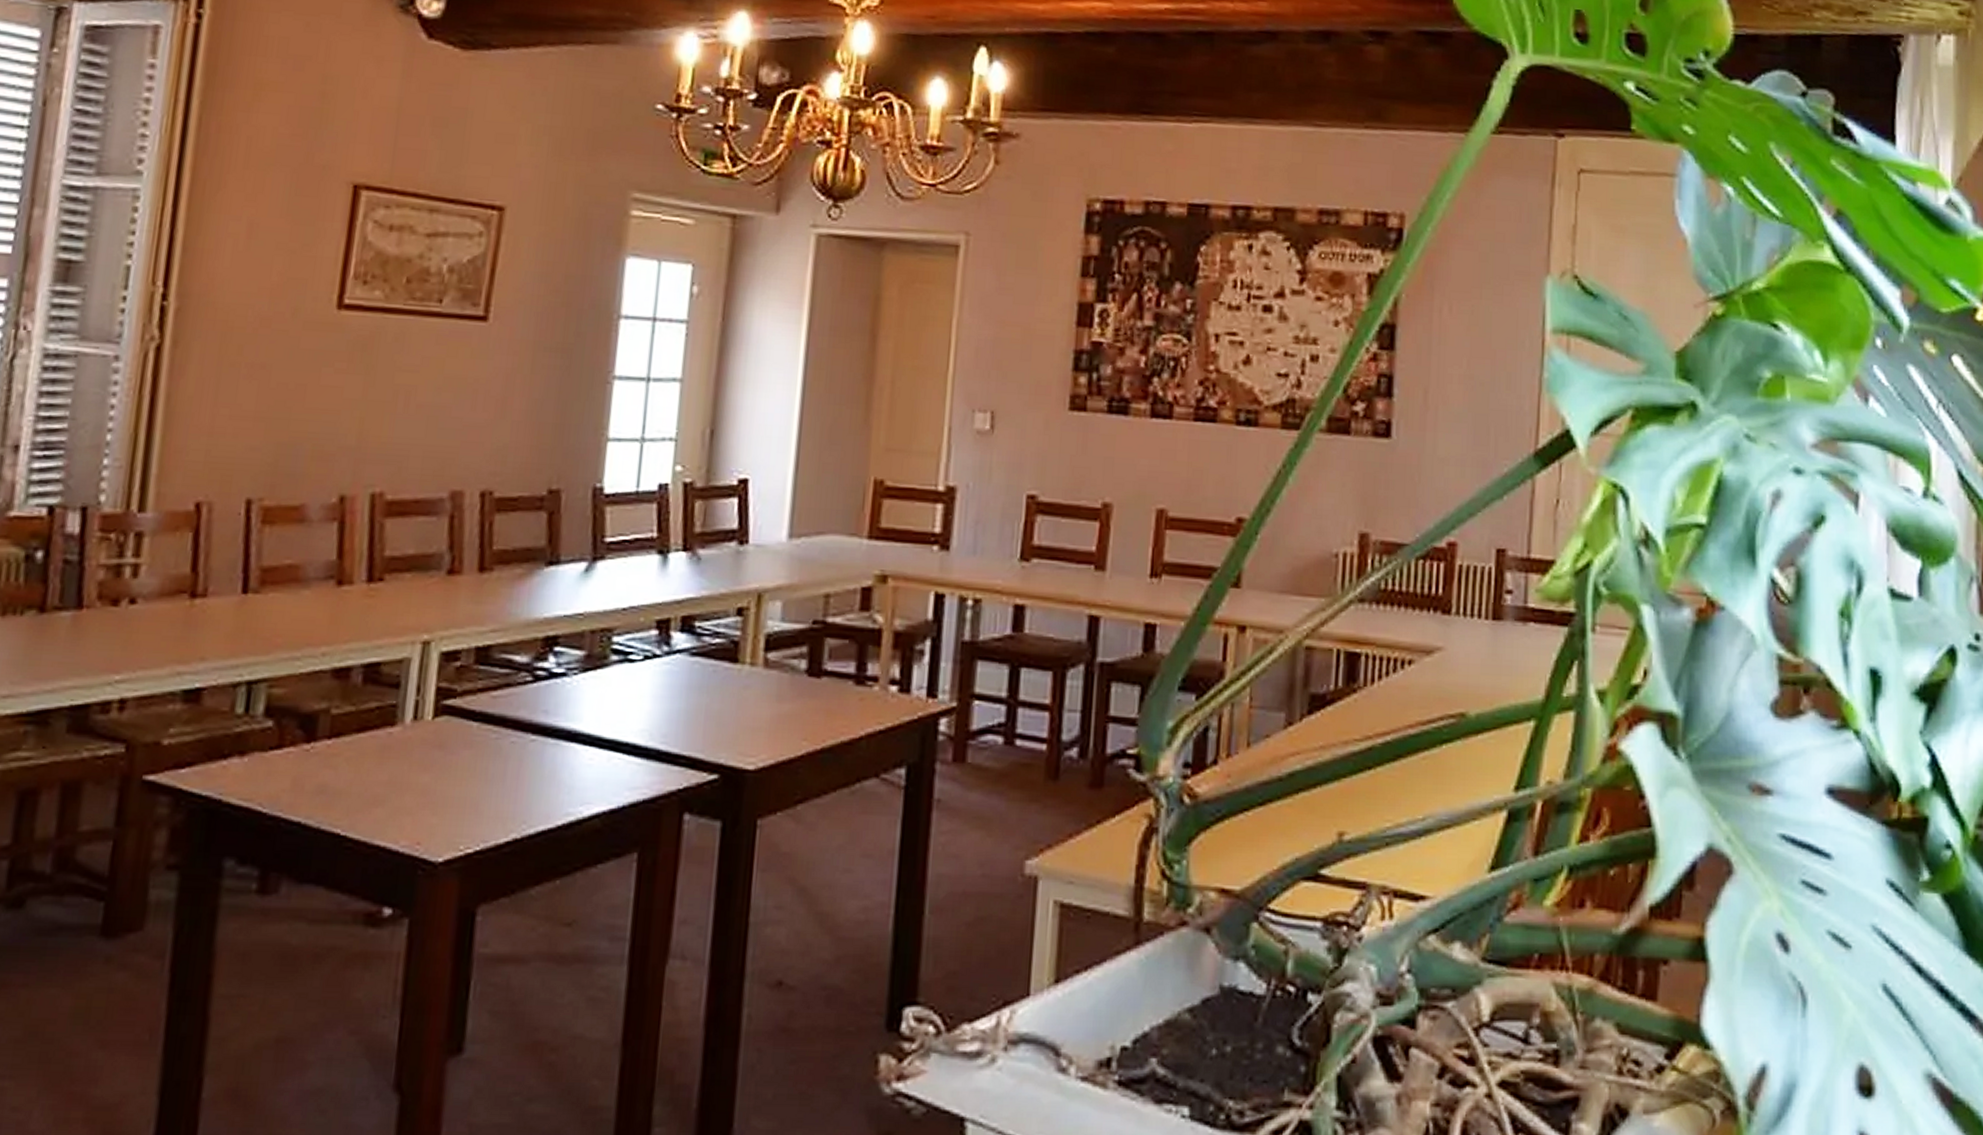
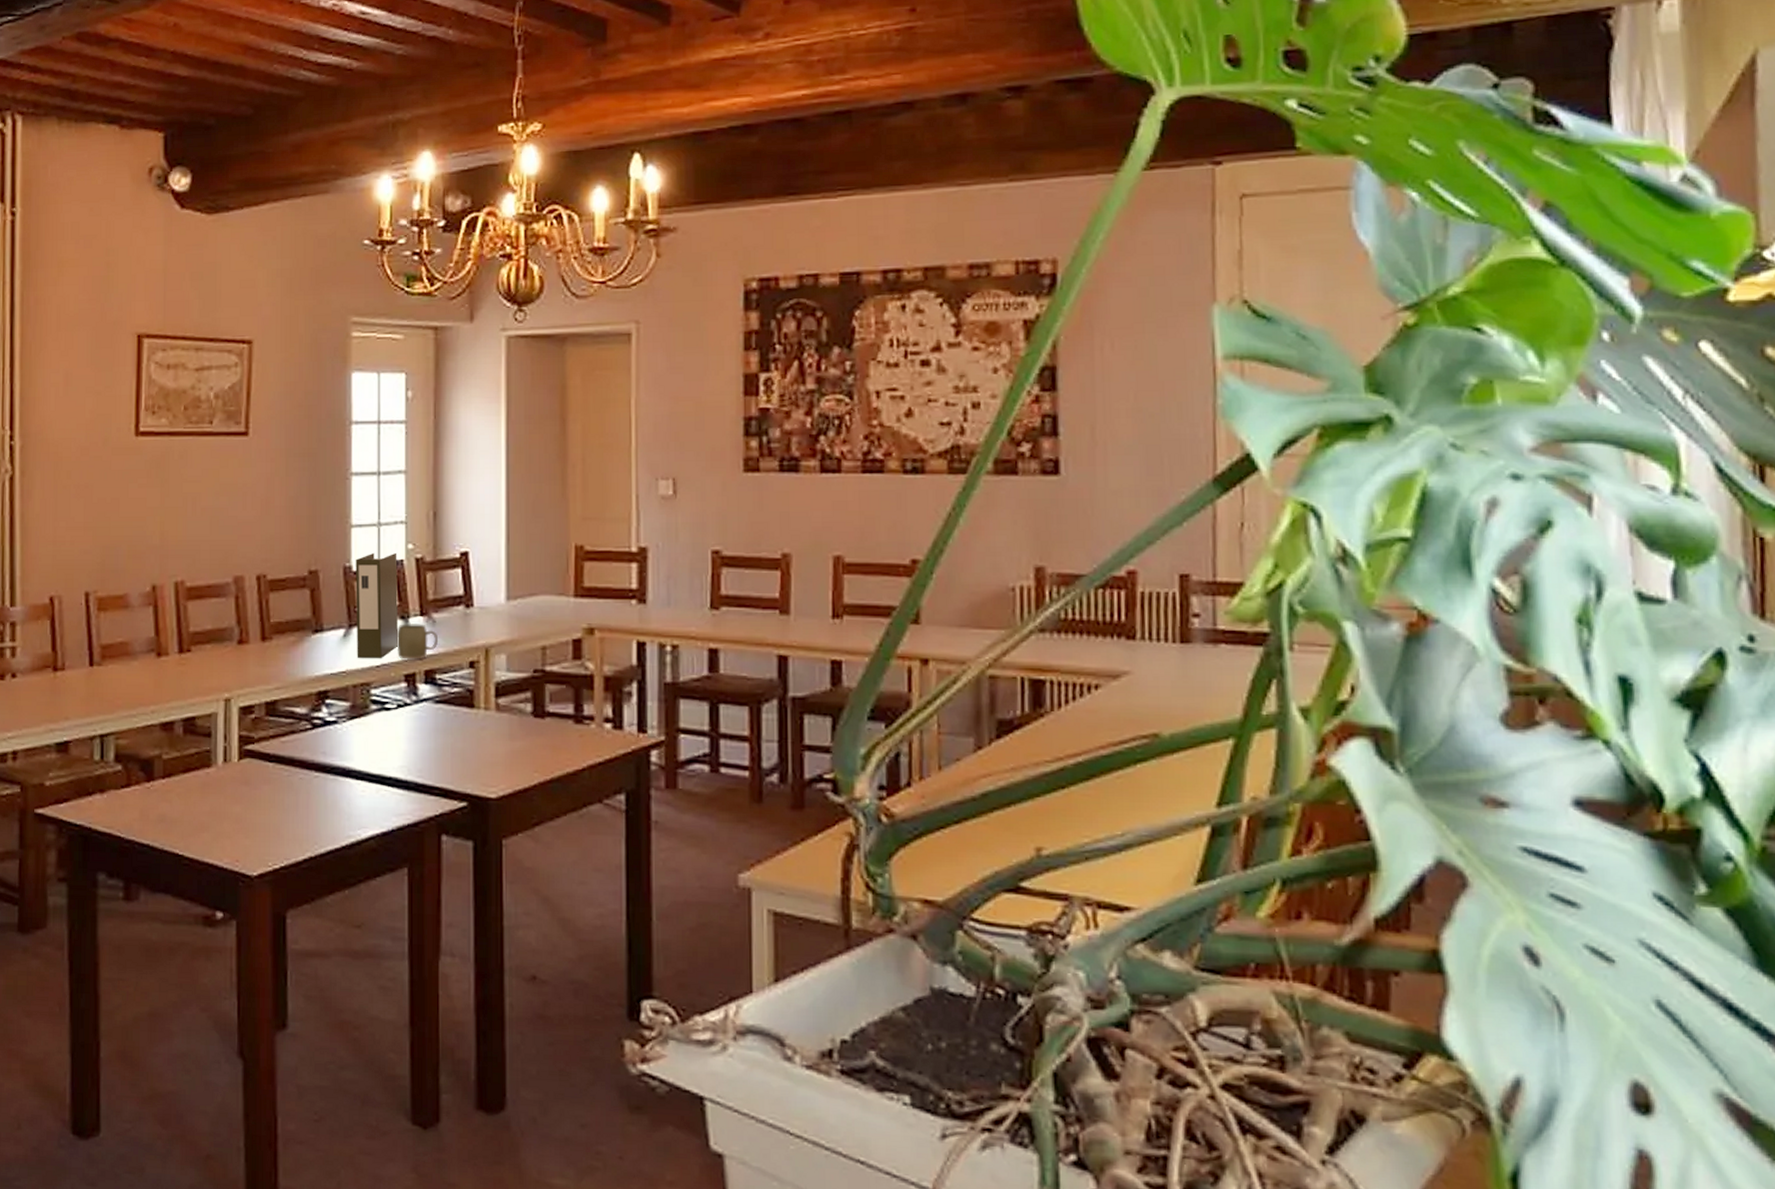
binder: none [599,472,662,601] -> present [356,552,398,659]
mug: none [650,559,702,603] -> present [396,624,438,660]

